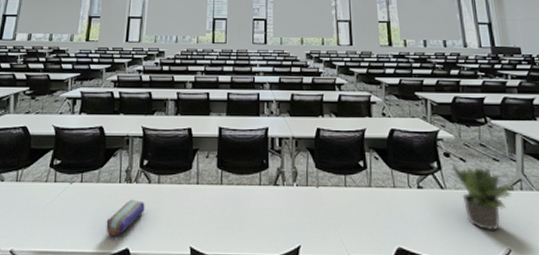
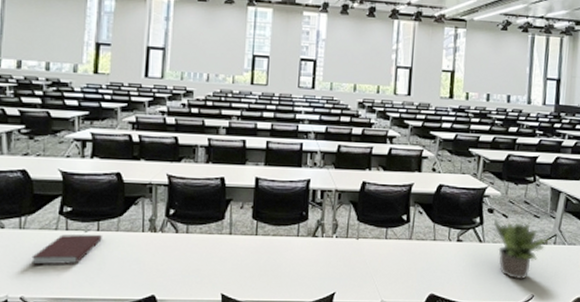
notebook: none [23,185,84,217] -> present [31,234,102,265]
pencil case: present [106,199,145,236] -> none [129,248,172,284]

